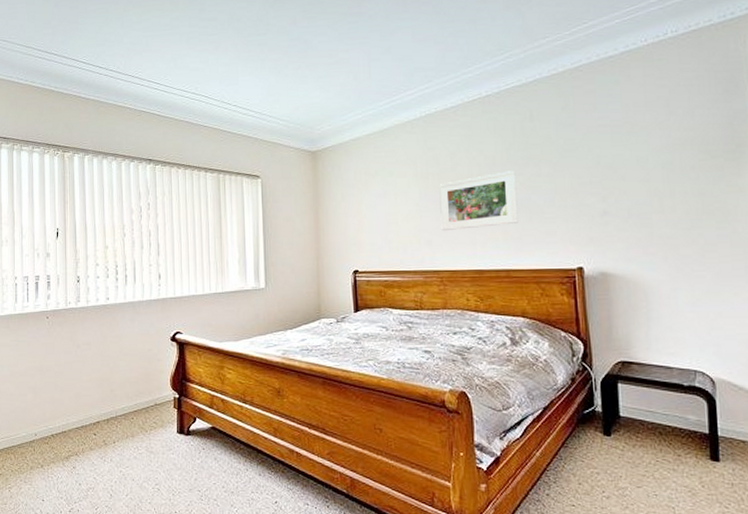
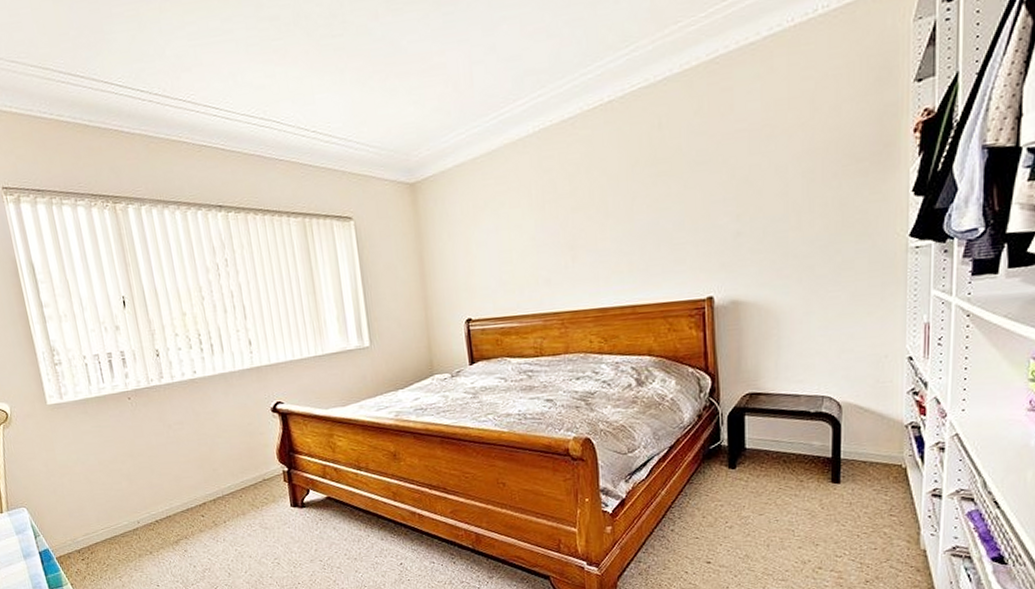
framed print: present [439,170,519,232] -> none [557,191,645,268]

